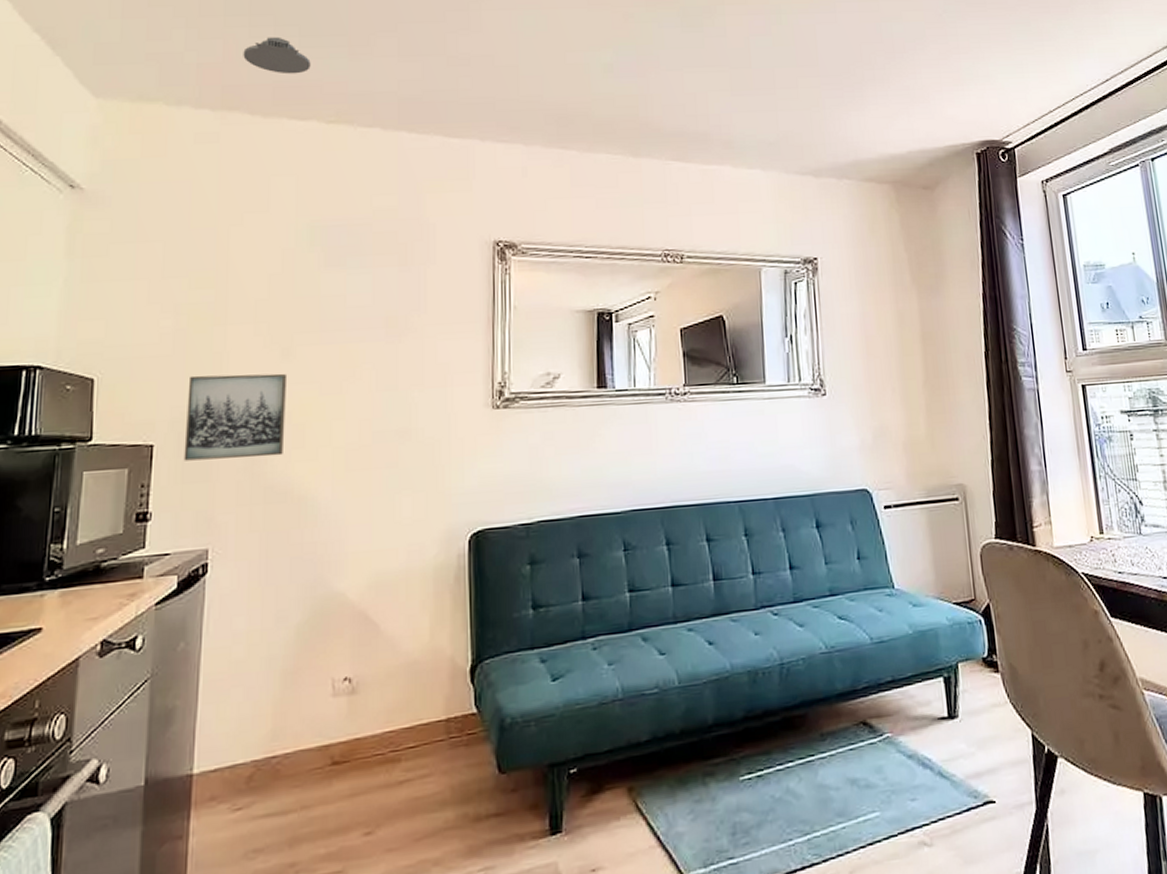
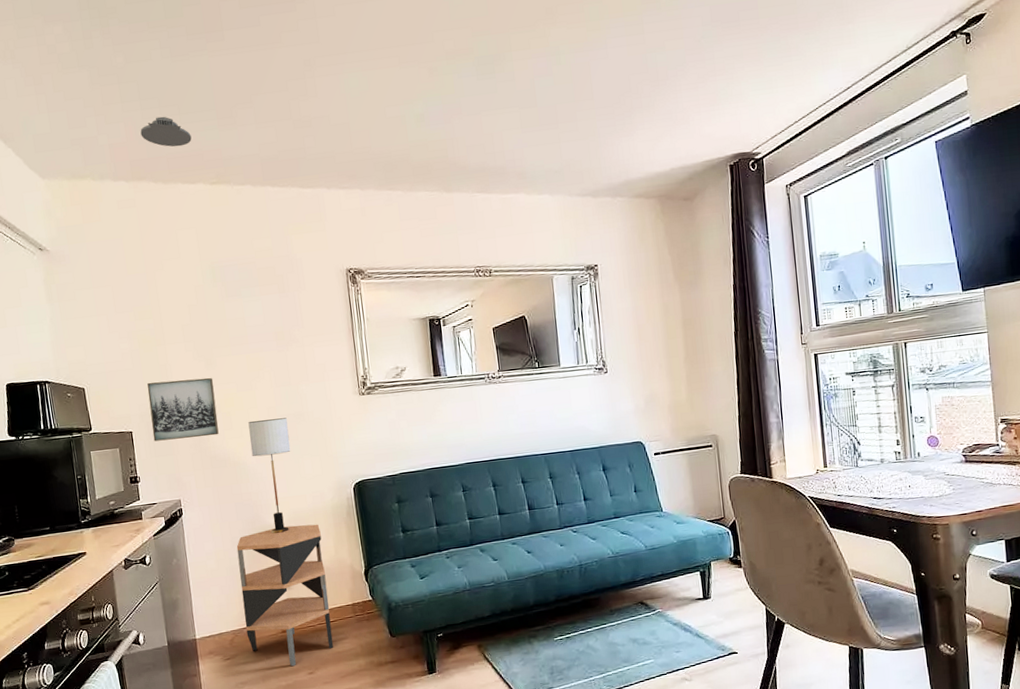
side table: none [275,592,412,823] -> present [236,524,334,667]
table lamp: none [326,435,385,606] -> present [248,418,291,534]

